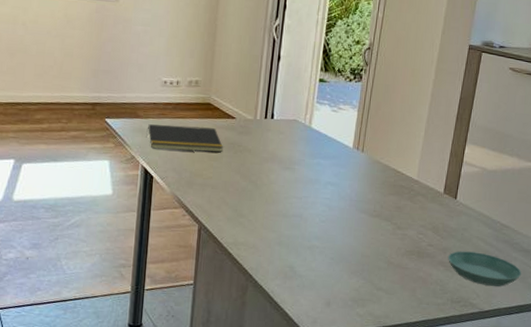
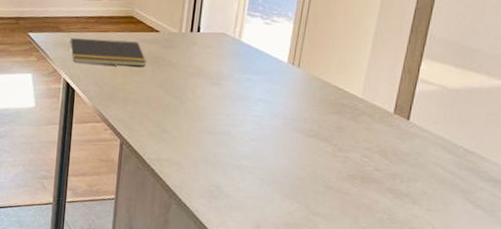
saucer: present [447,251,521,287] -> none [397,177,489,220]

